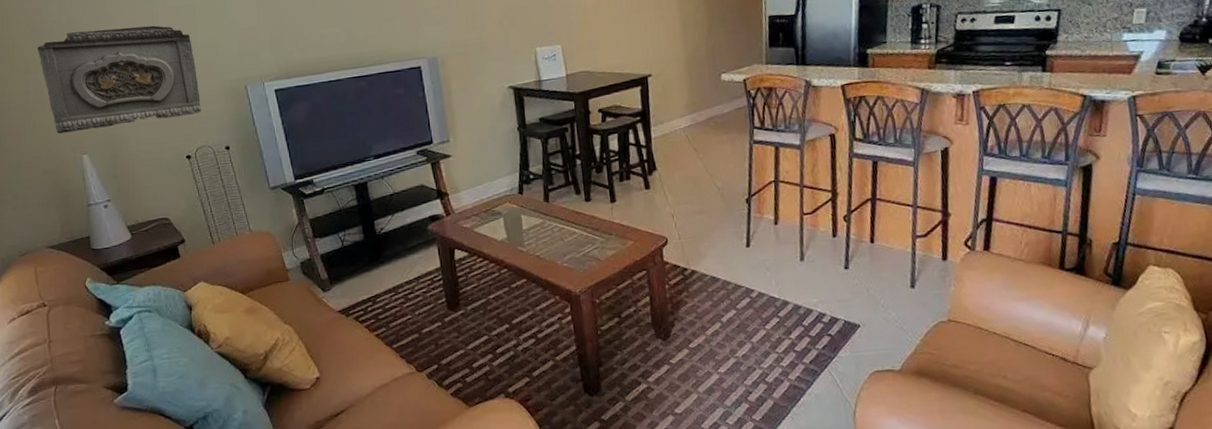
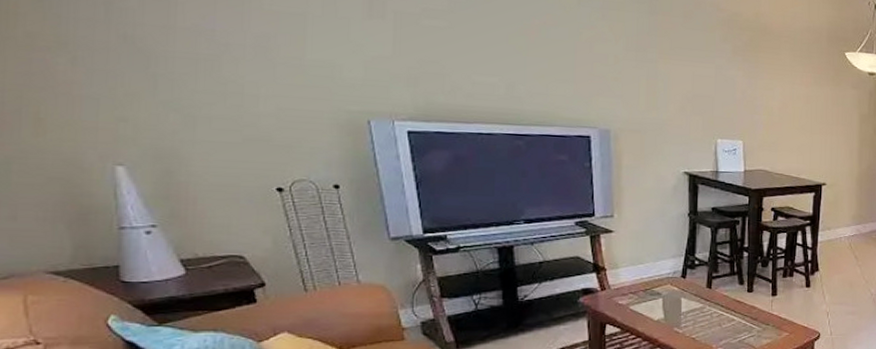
relief panel: present [37,25,201,134] -> none [50,10,304,142]

